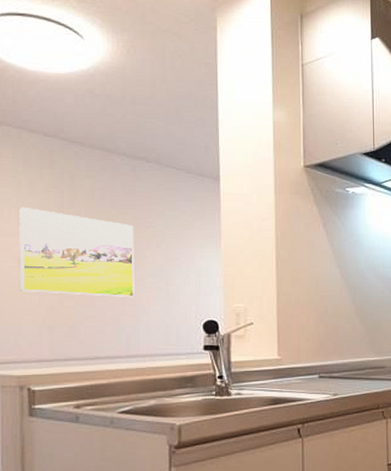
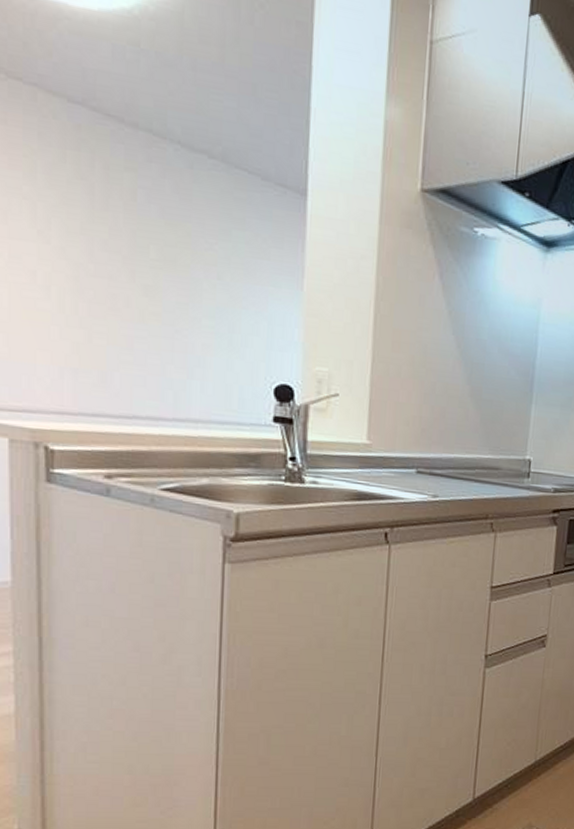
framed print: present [19,206,134,297] -> none [33,200,189,343]

